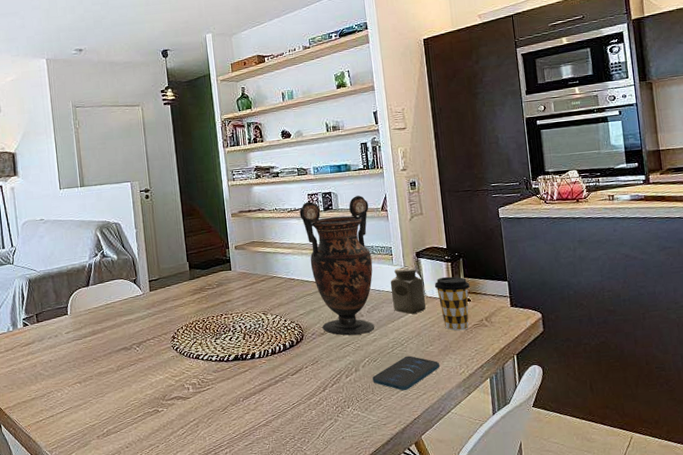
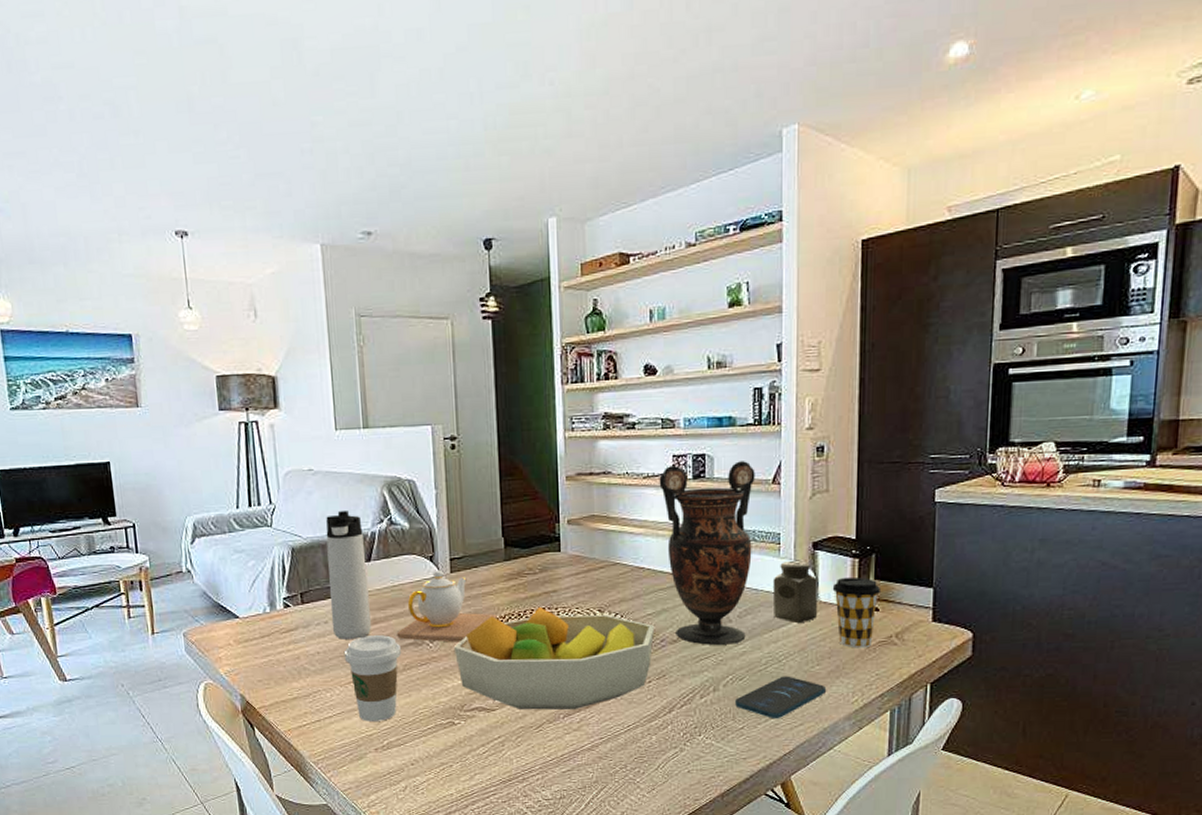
thermos bottle: none [54,249,92,349] -> present [326,511,372,639]
coffee cup: none [70,343,115,414] -> present [344,635,402,721]
teapot: none [111,289,187,346] -> present [396,570,497,642]
fruit bowl: none [155,313,307,397] -> present [453,606,655,710]

